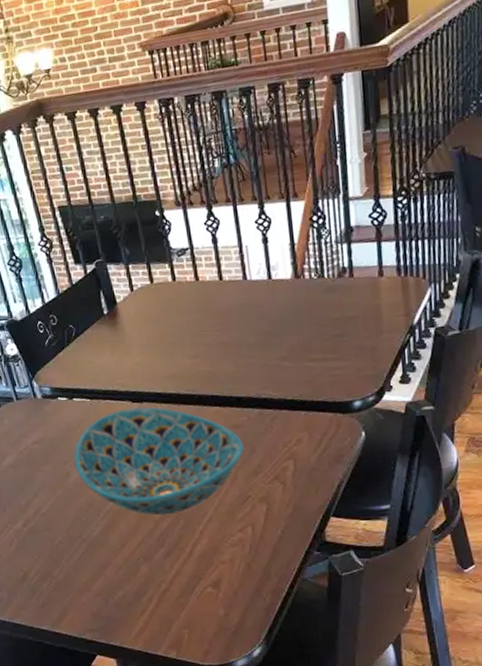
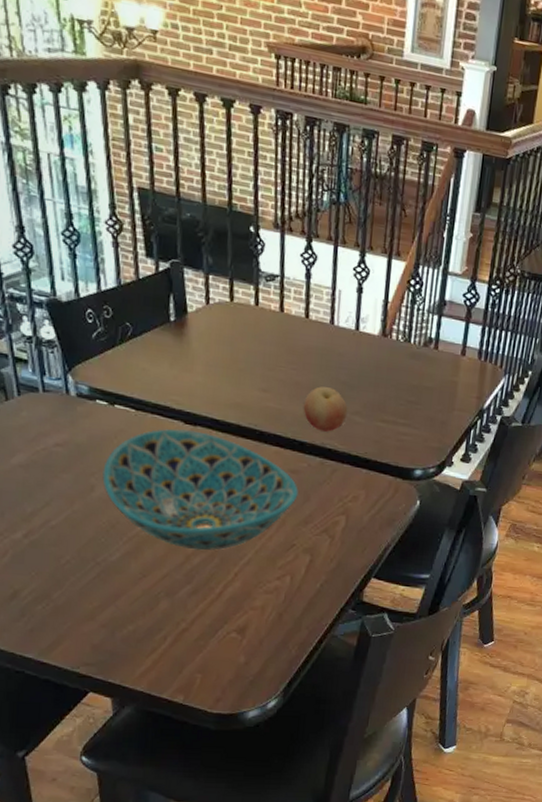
fruit: none [232,340,276,383] -> present [303,386,348,432]

